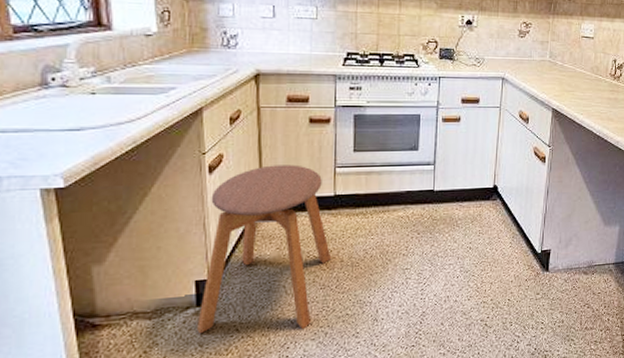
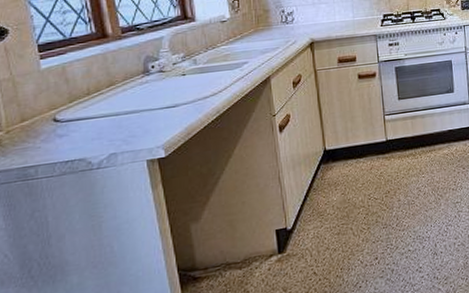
stool: present [197,164,332,335] -> none [280,117,390,280]

